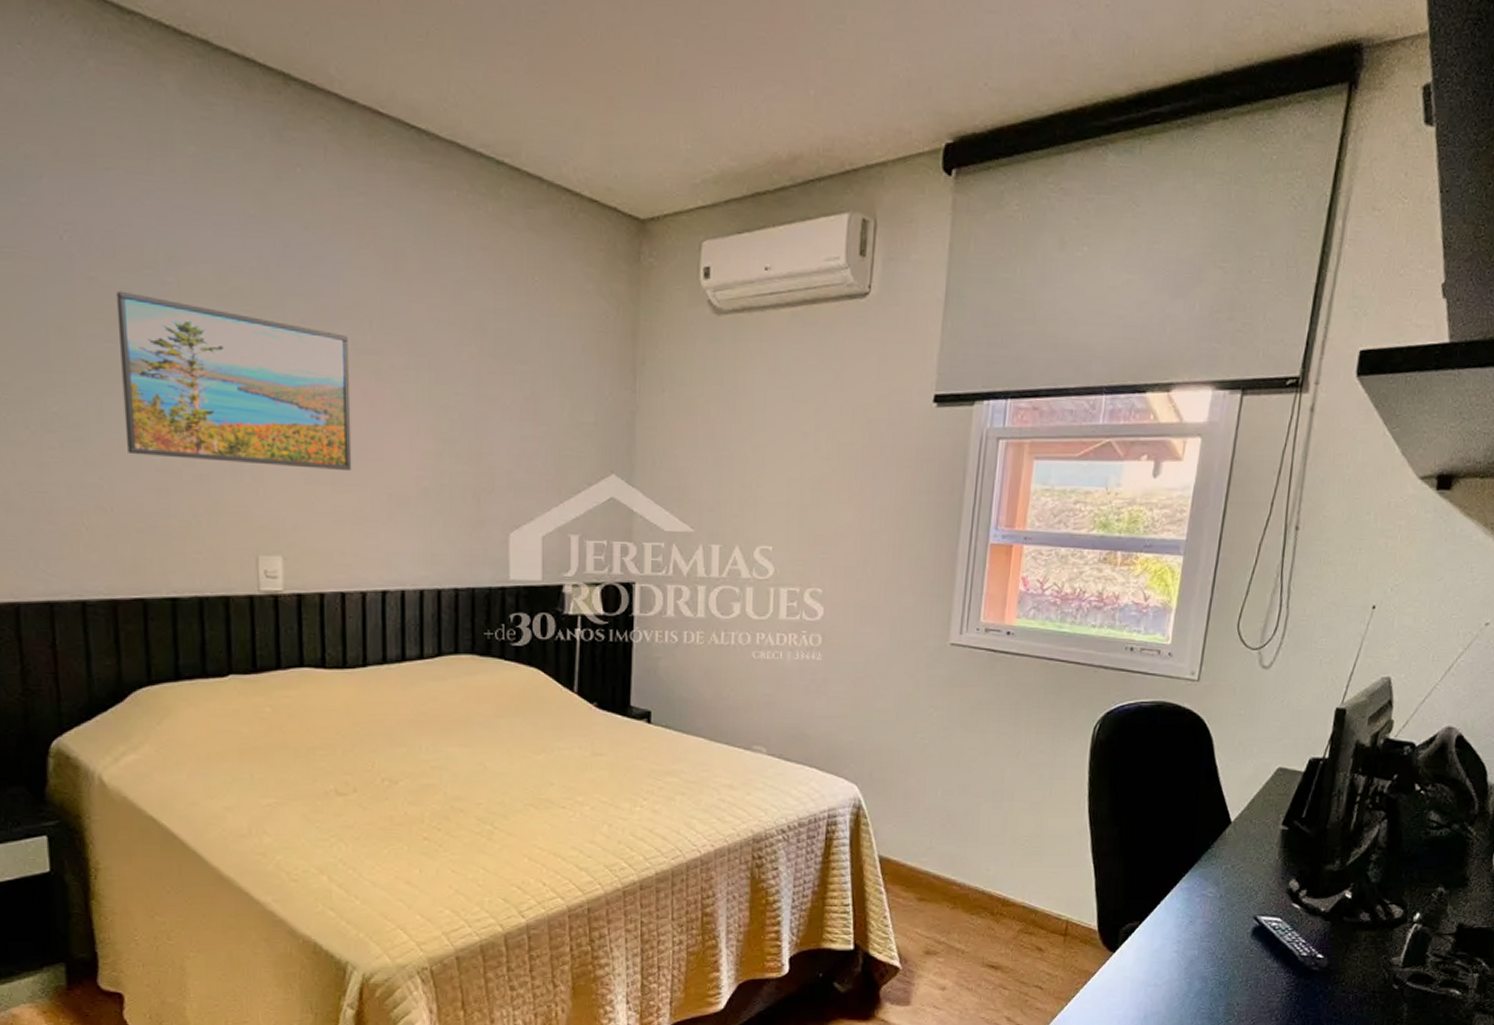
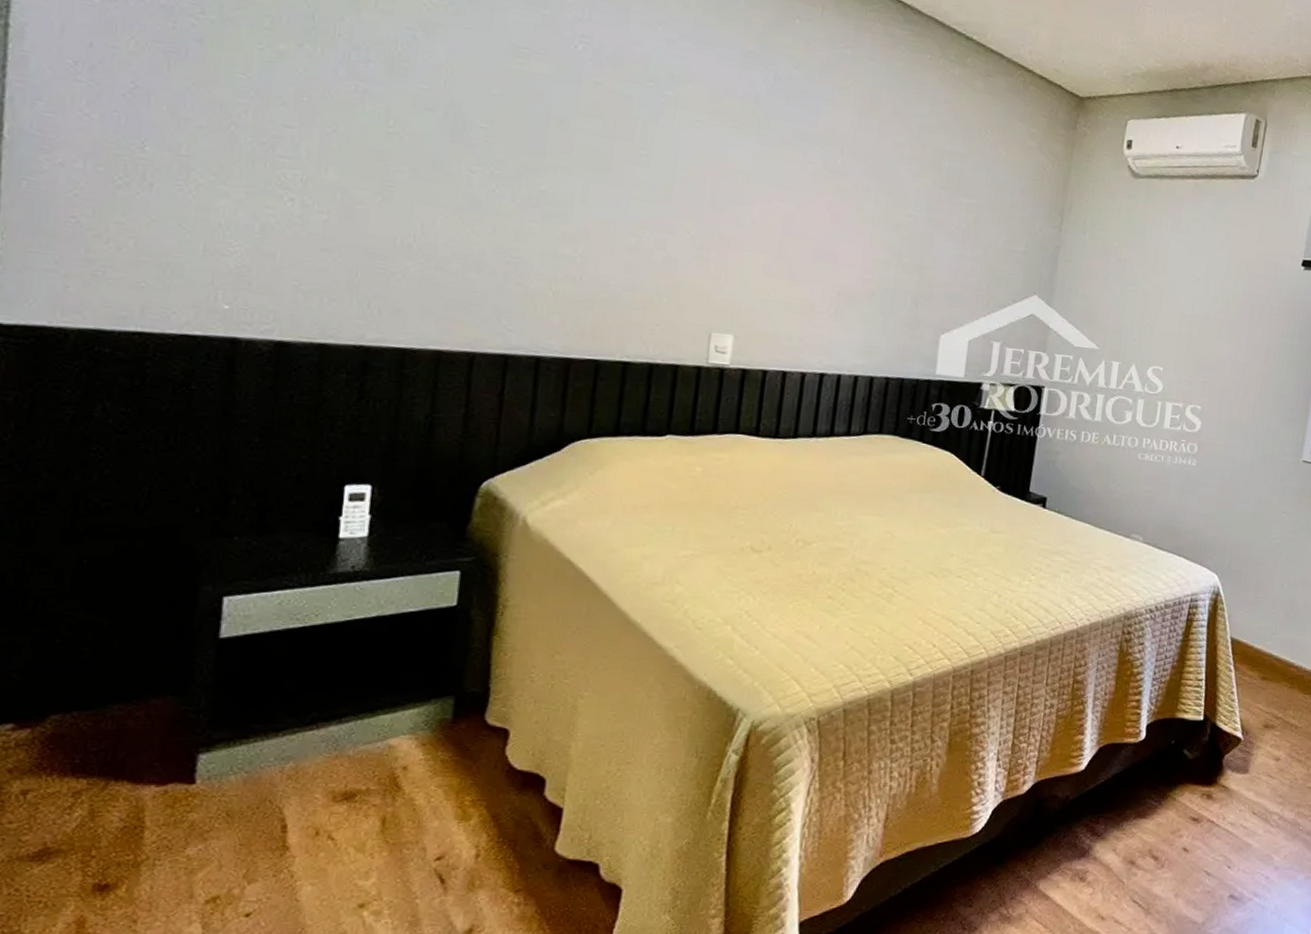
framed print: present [116,290,352,472] -> none [605,96,821,269]

